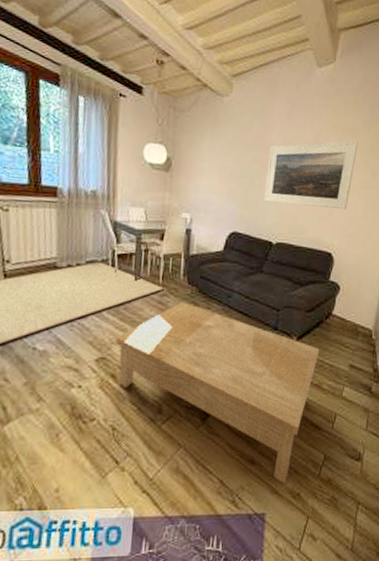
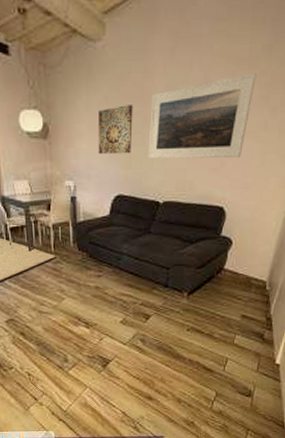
coffee table: present [116,302,320,485] -> none [20,267,211,415]
wall art: none [217,151,253,195] -> present [98,105,133,155]

